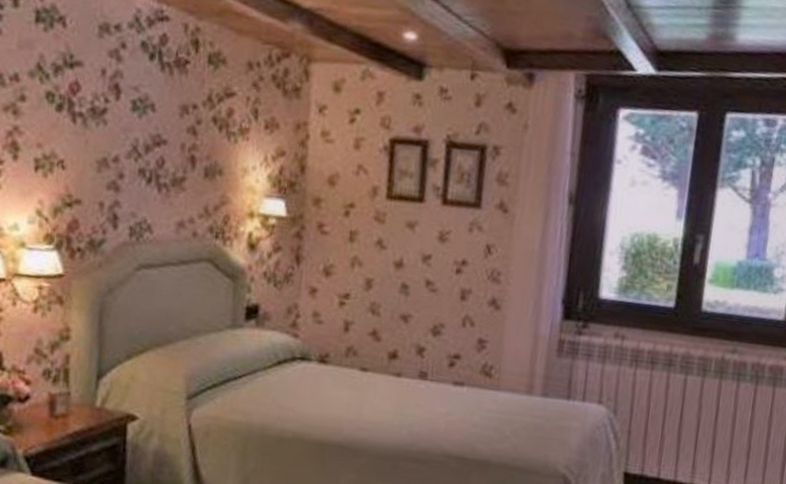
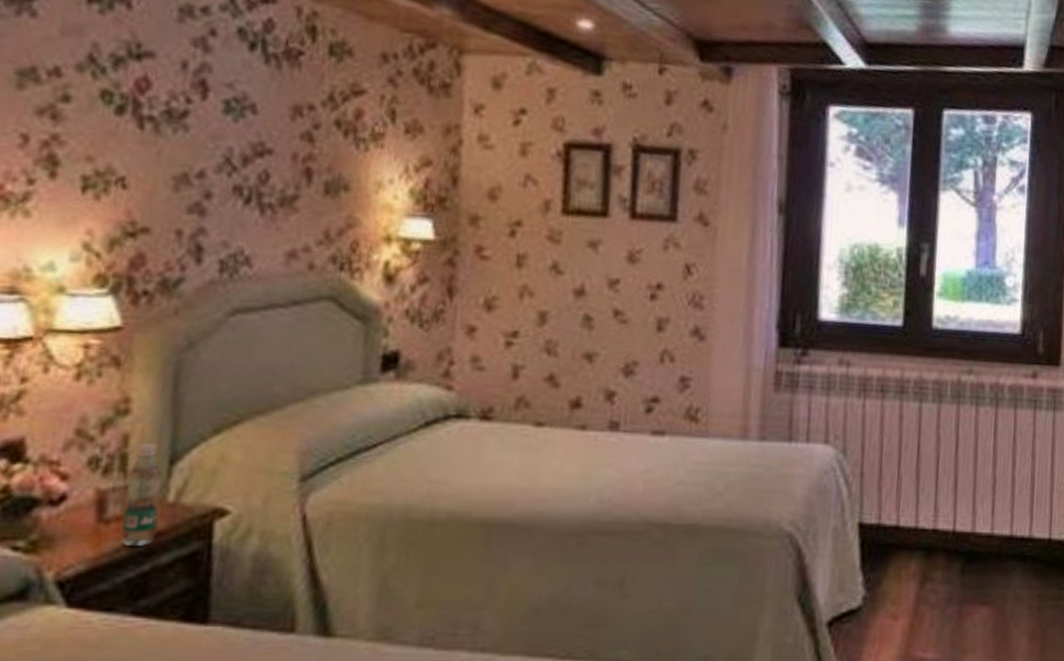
bottle: none [66,362,92,438] -> present [121,443,162,547]

